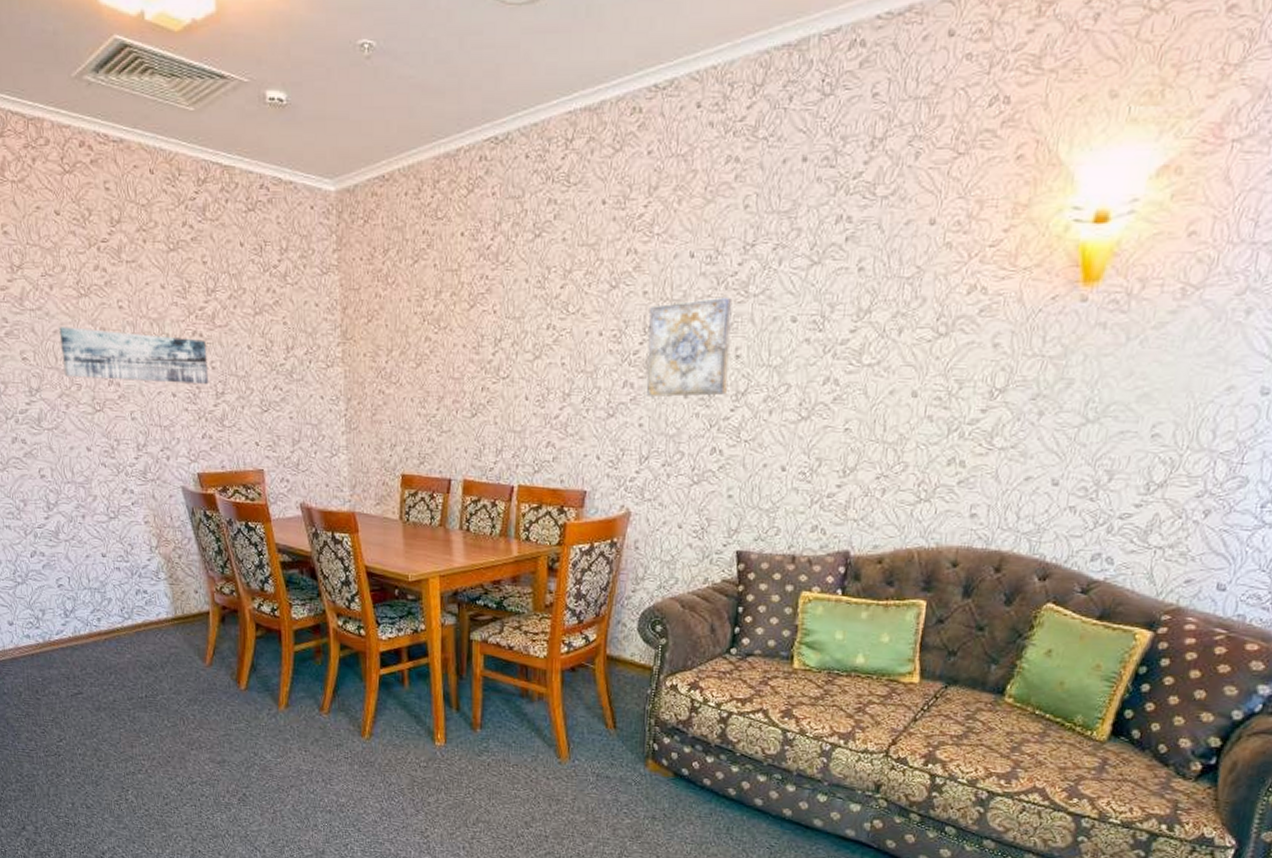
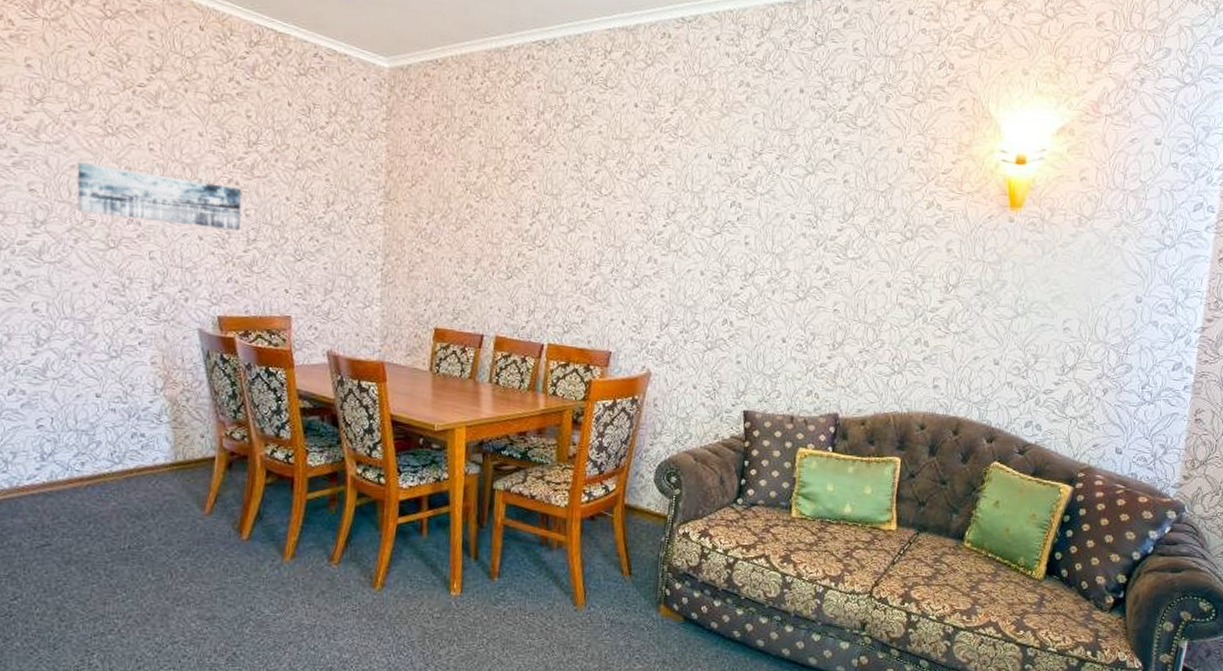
wall art: present [647,297,733,397] -> none [668,193,743,275]

